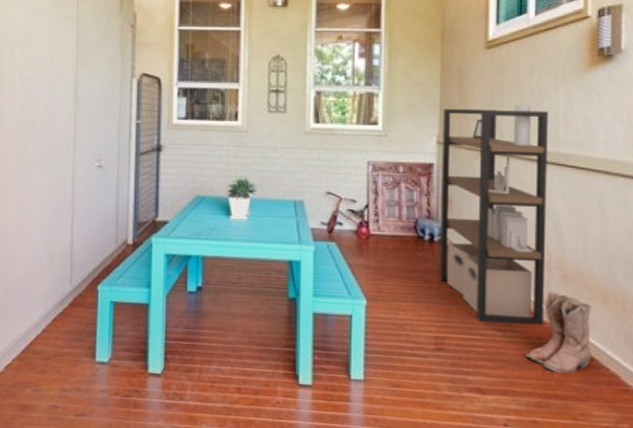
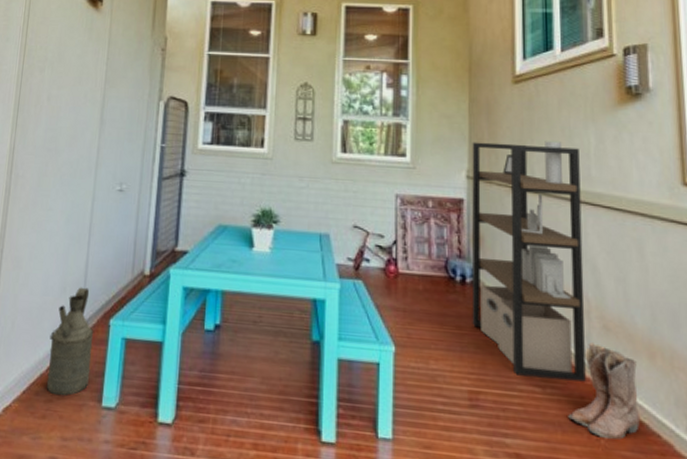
watering can: none [42,257,84,354] -> present [46,287,94,396]

